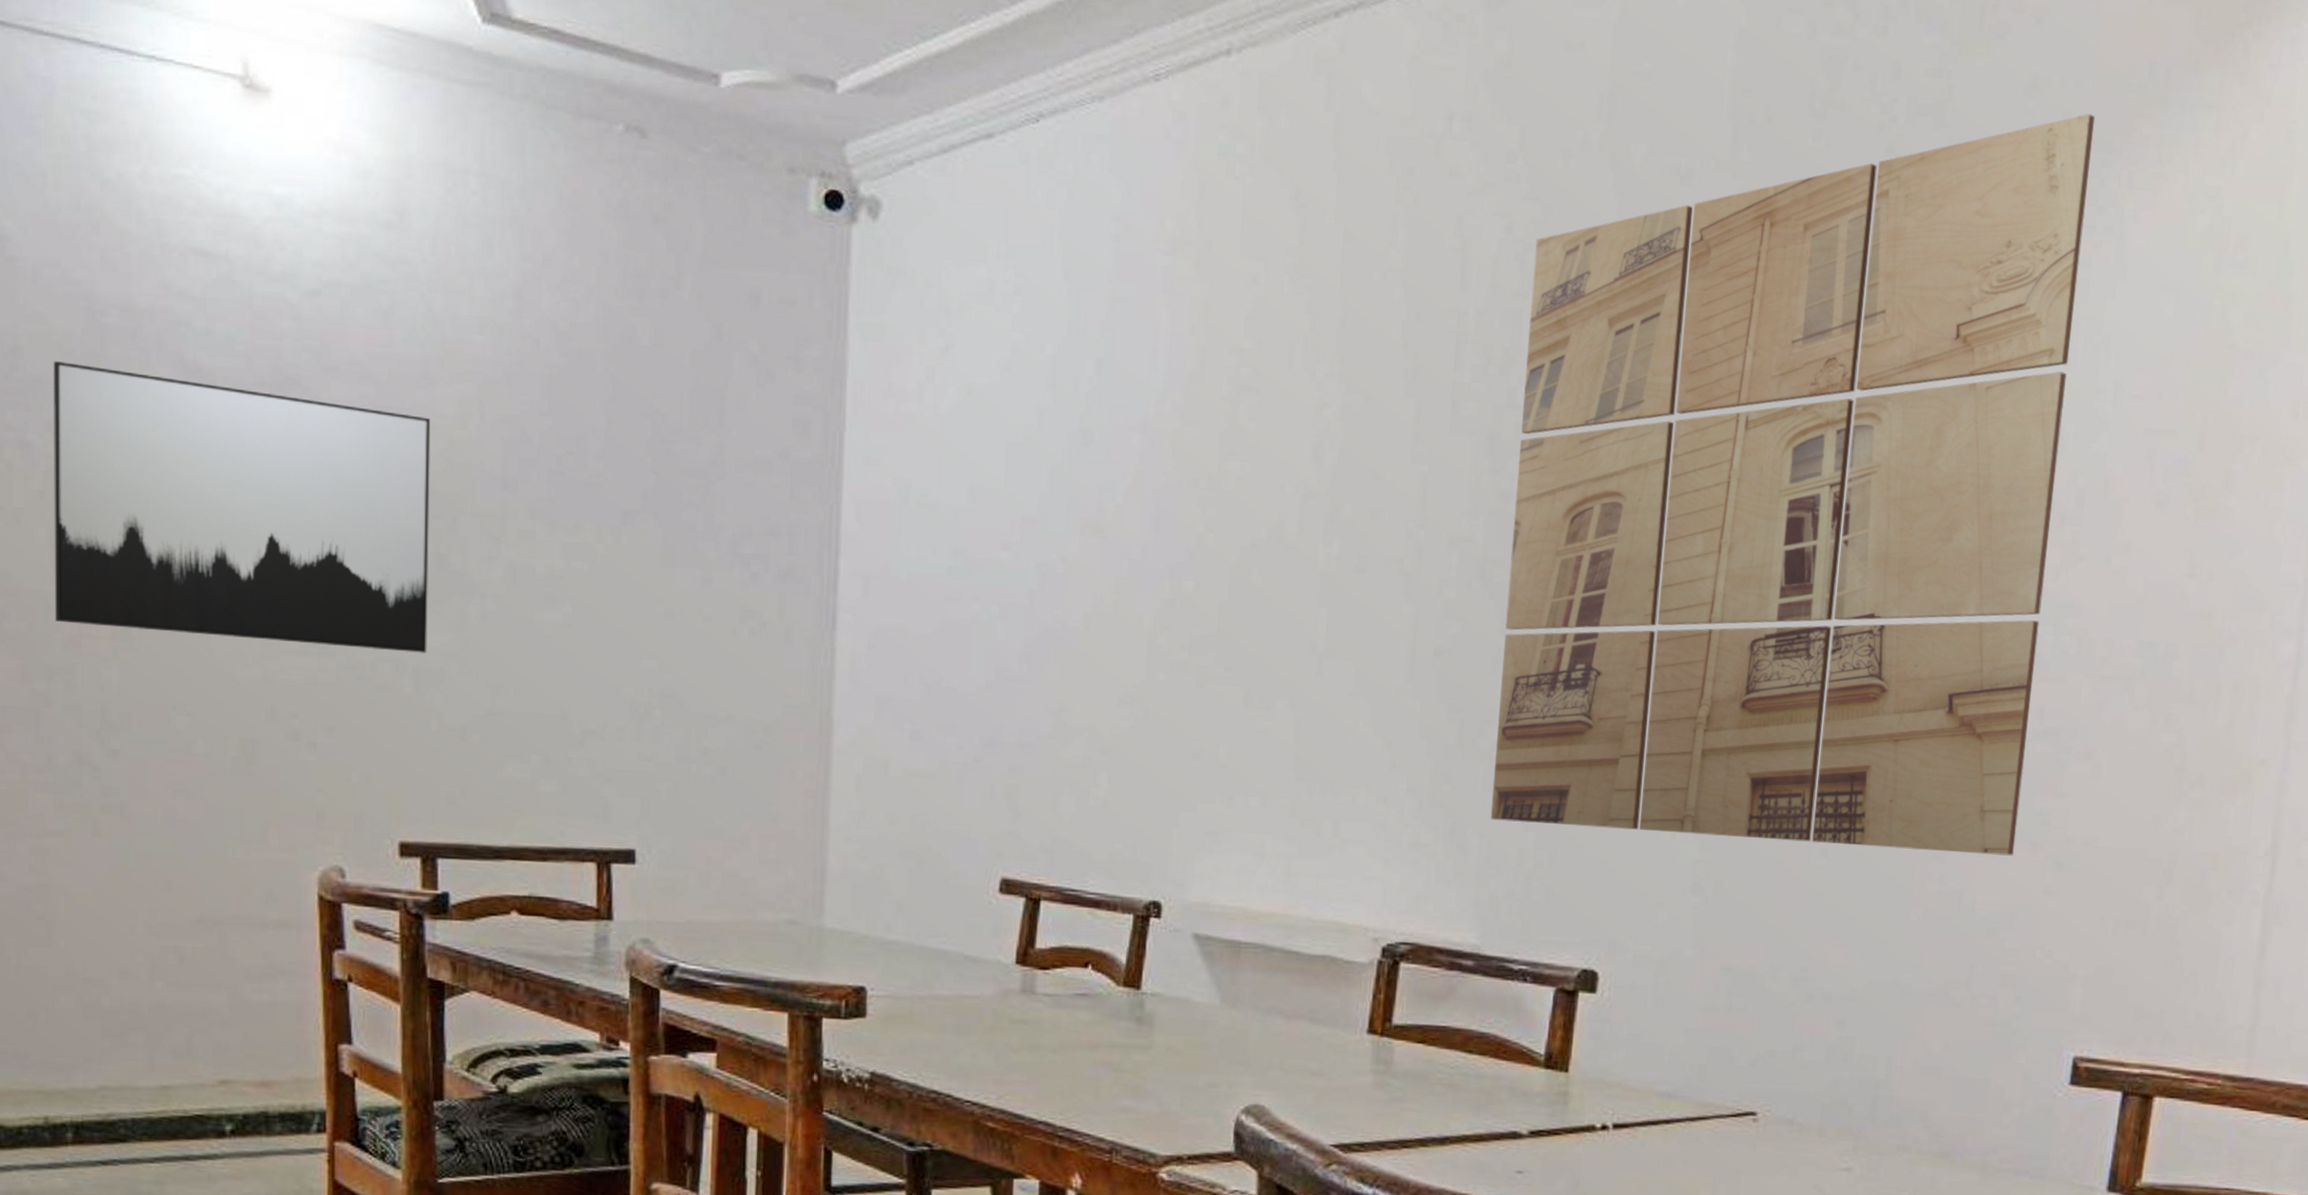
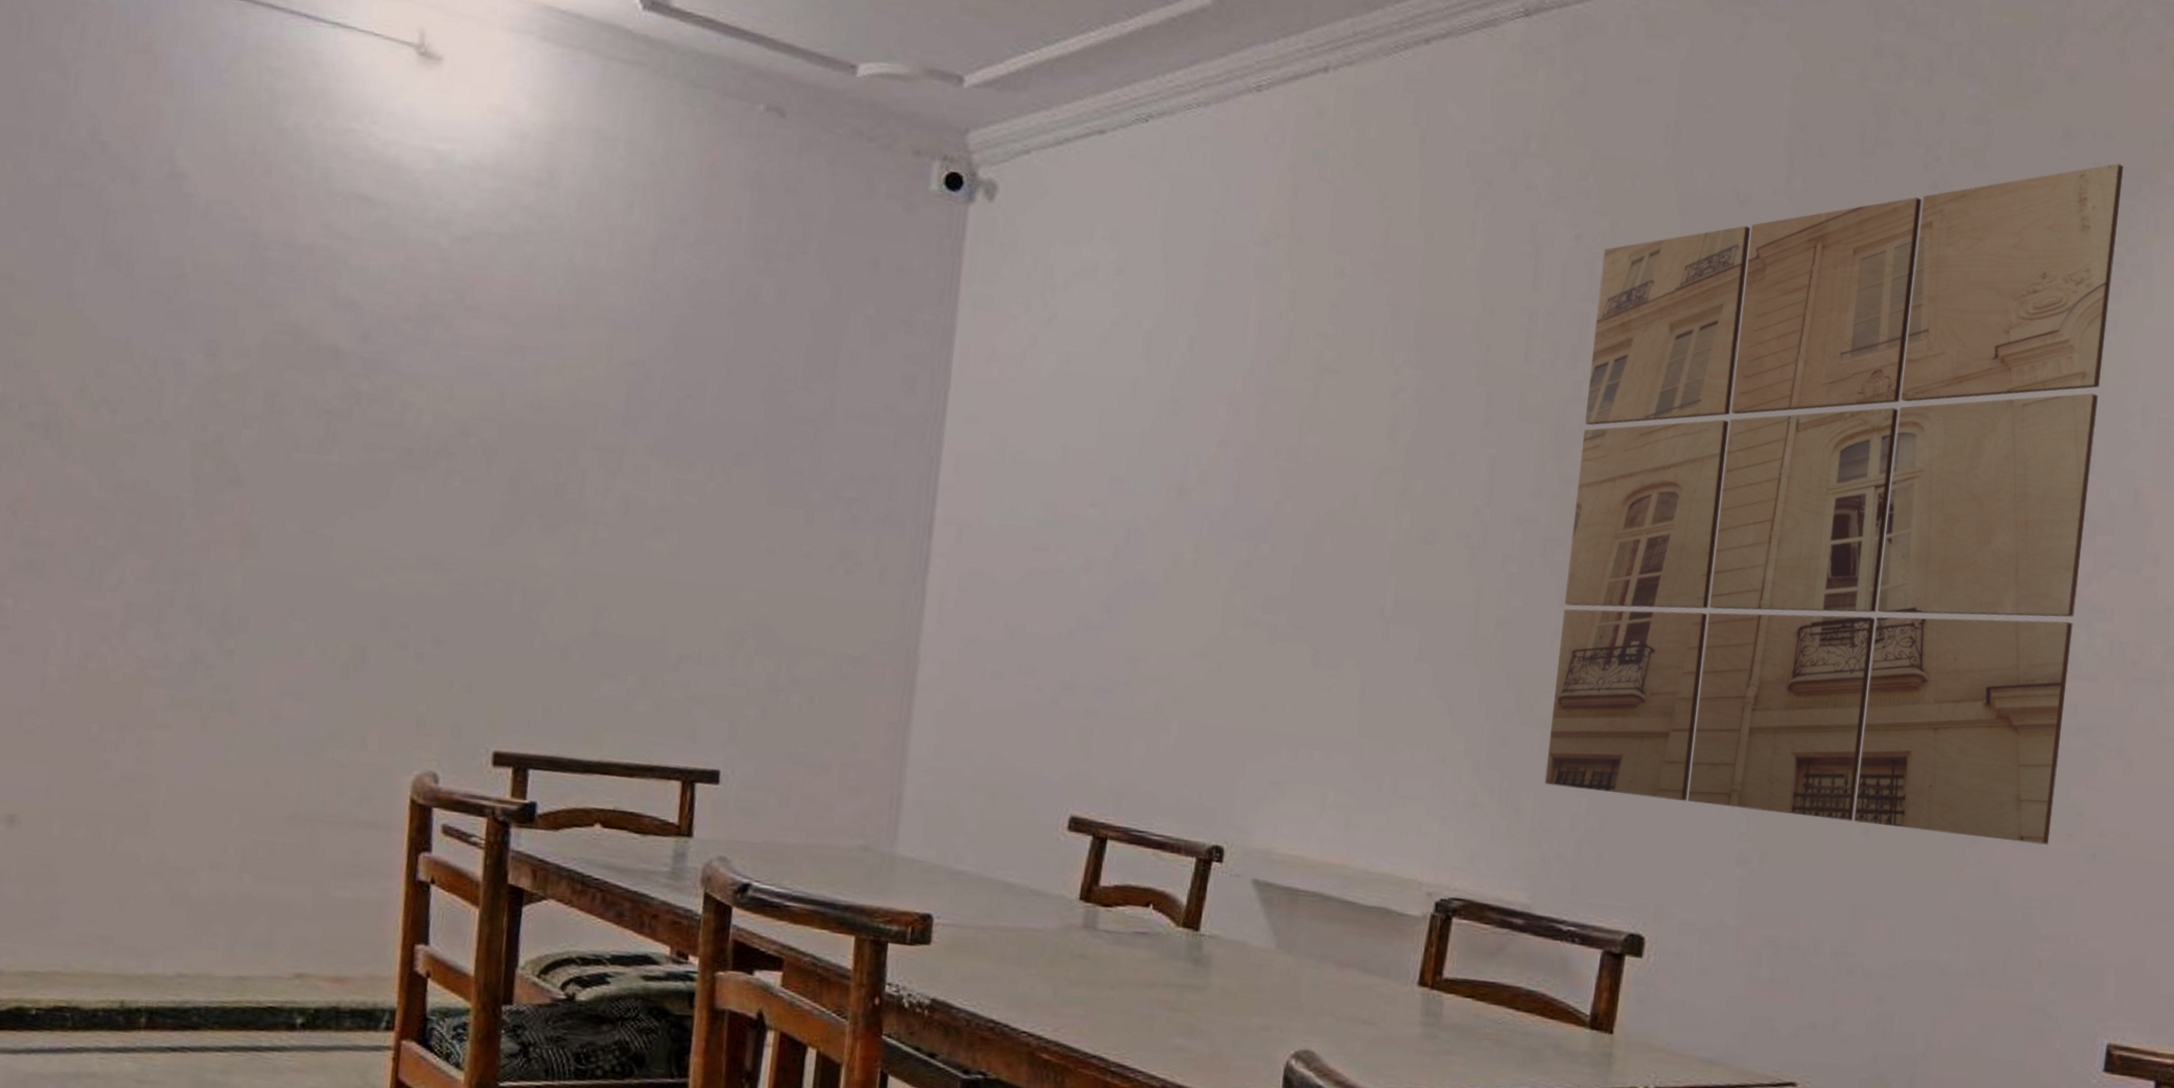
wall art: present [52,360,431,654] -> none [187,288,562,575]

